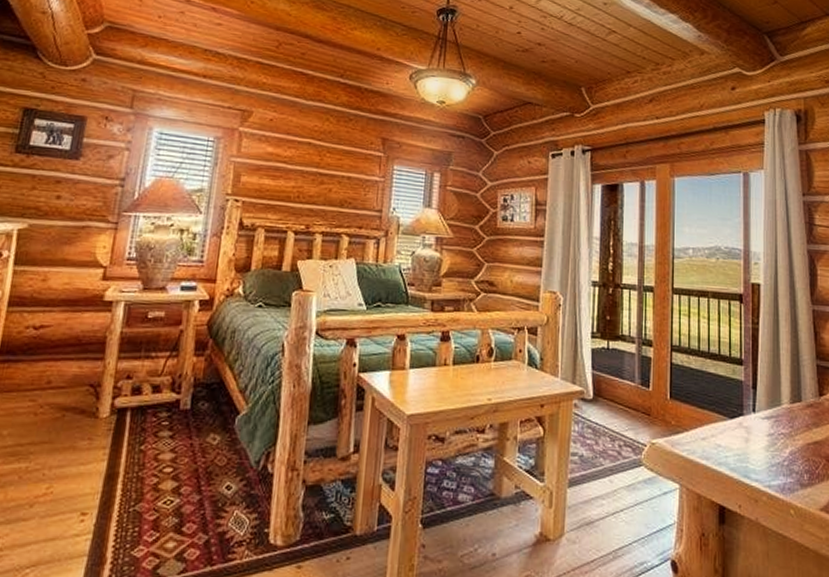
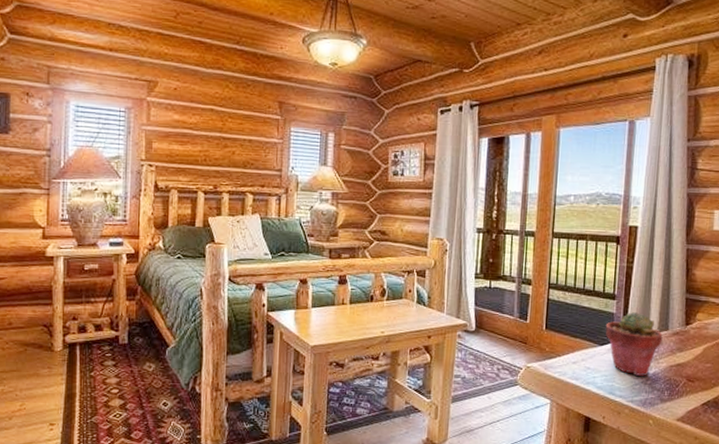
potted succulent: none [734,379,796,456] -> present [605,311,663,376]

